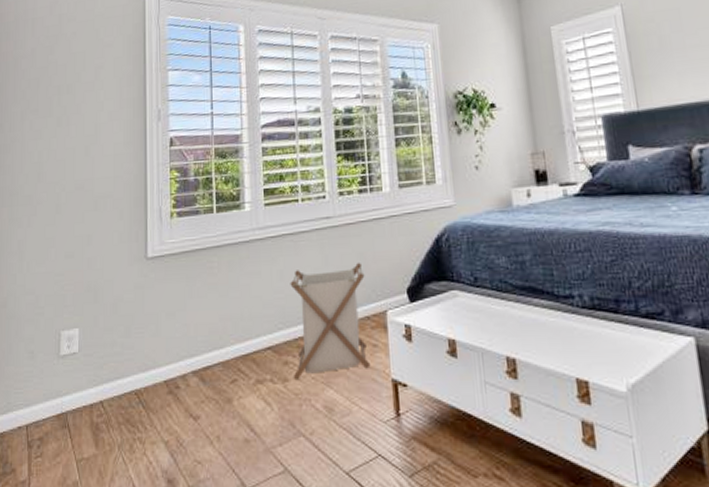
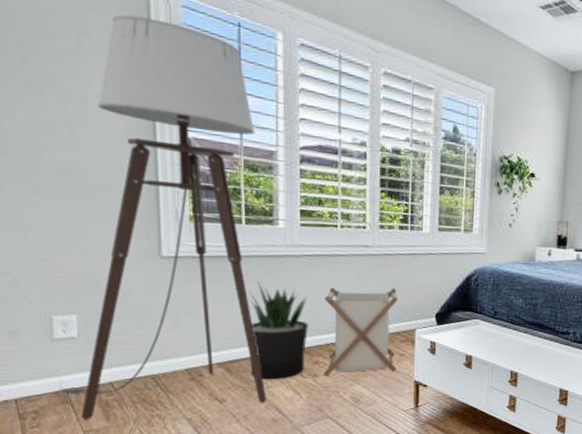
floor lamp: none [59,40,238,446] -> present [57,14,267,420]
planter: none [221,272,276,389] -> present [250,281,308,380]

